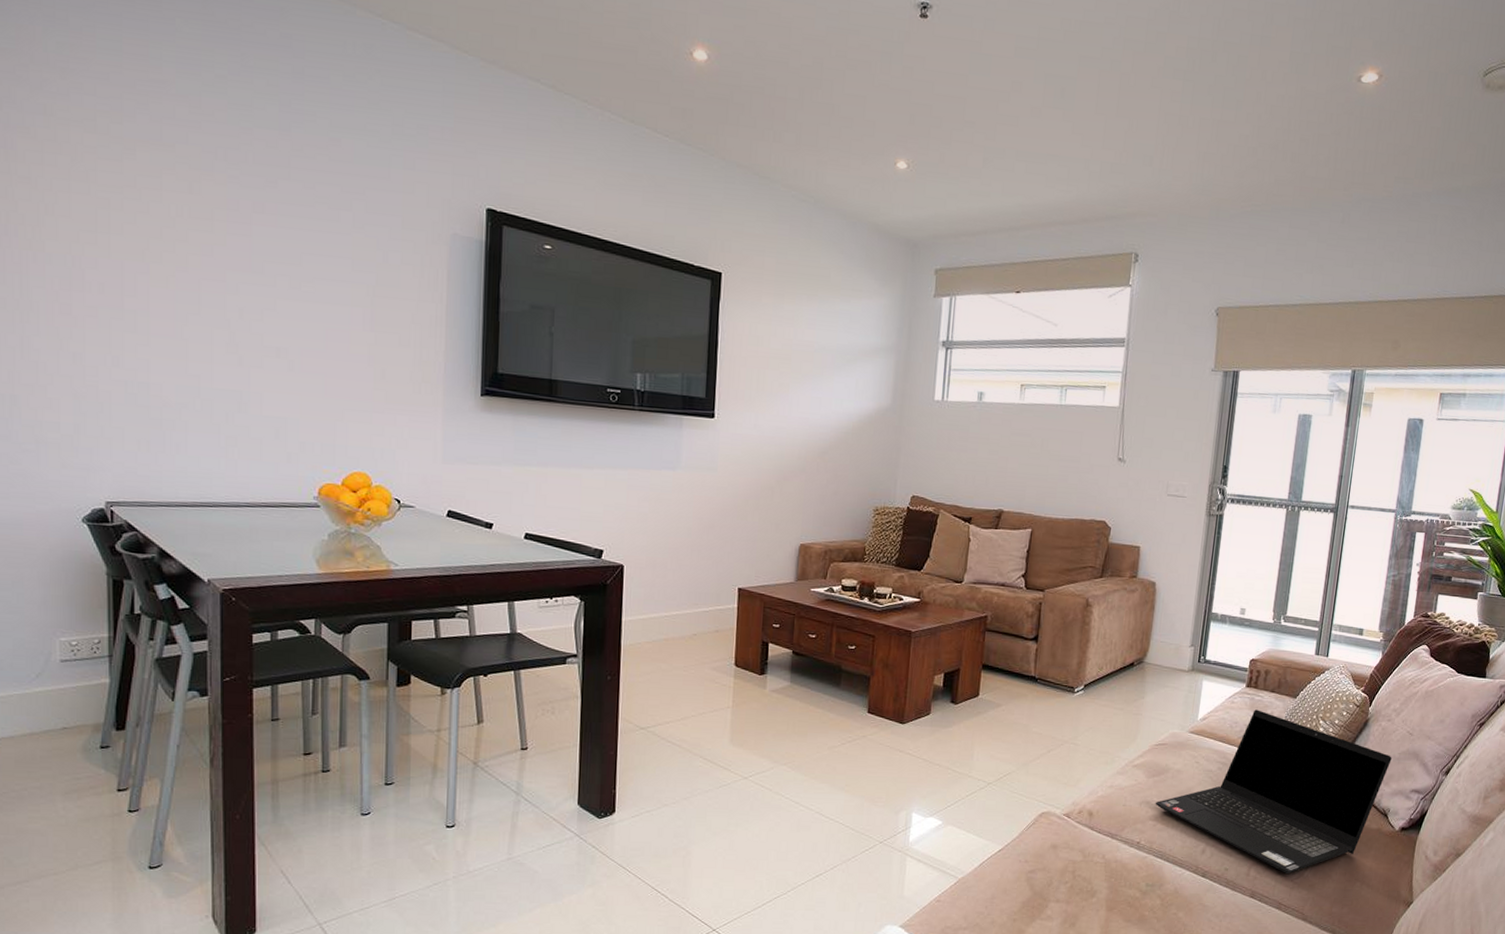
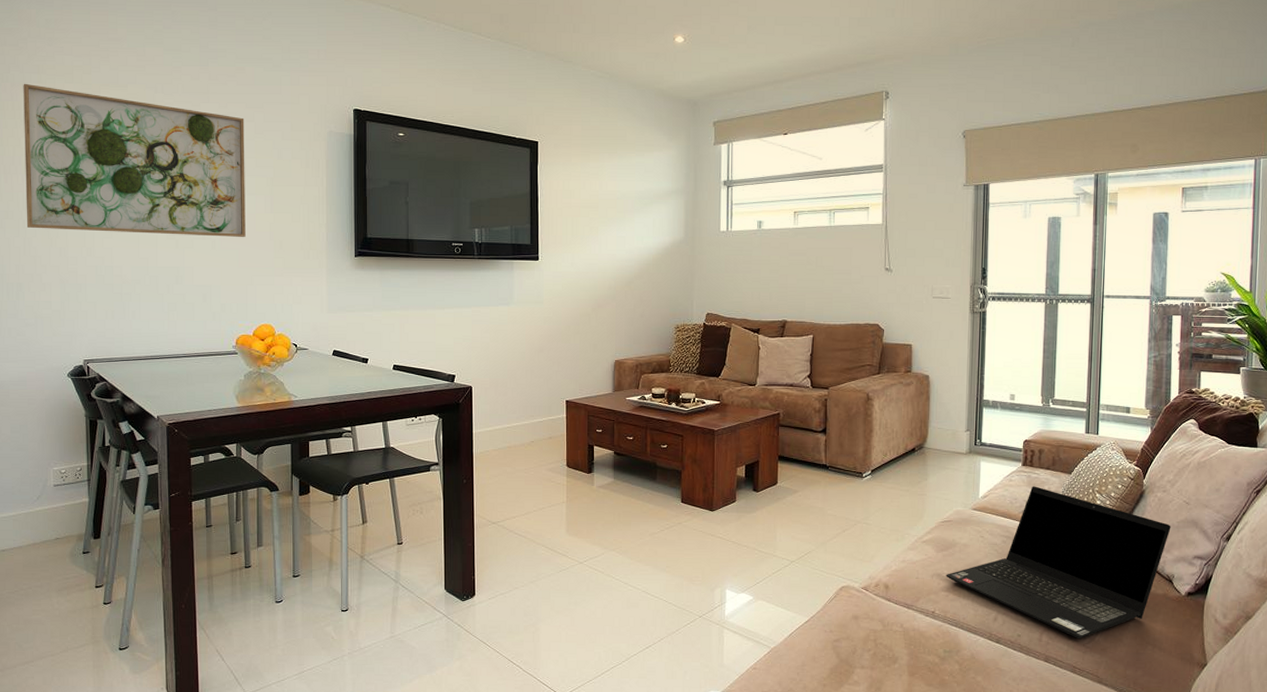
wall art: none [22,126,339,359] -> present [23,83,246,237]

